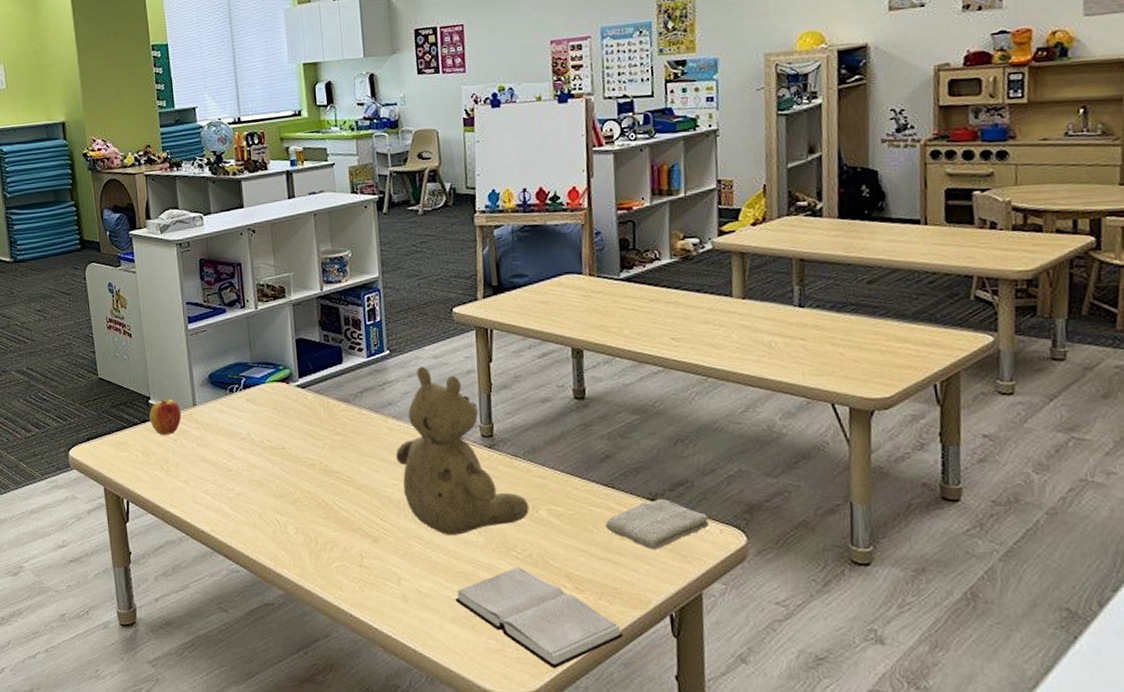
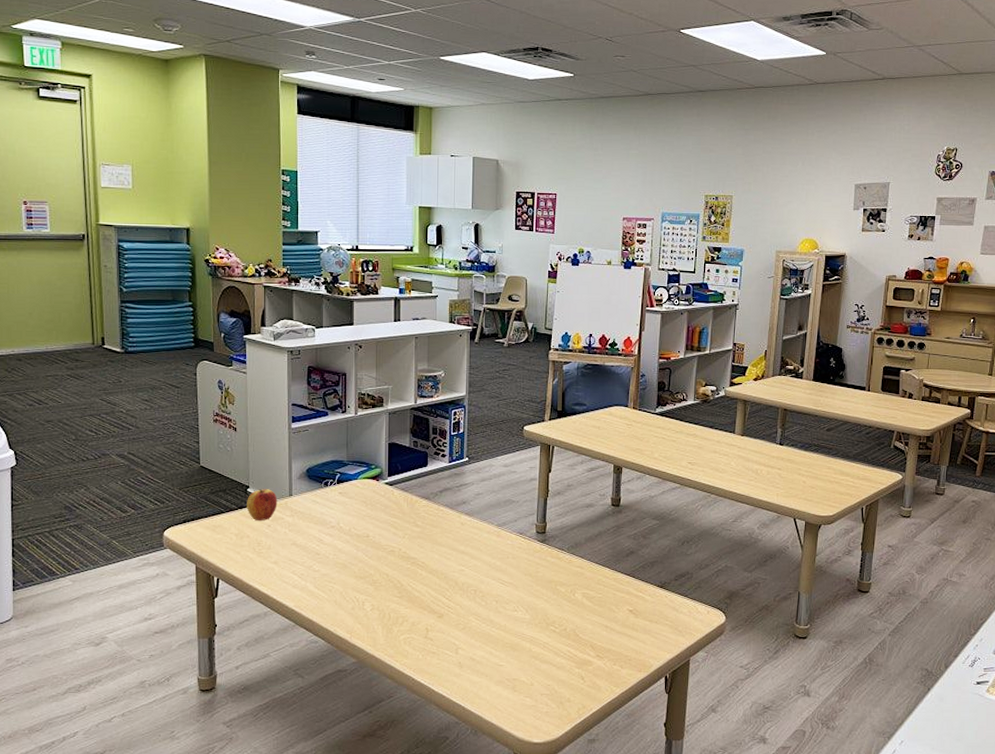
teddy bear: present [396,366,530,535] -> none [465,472,568,613]
hardback book: present [455,566,624,669] -> none [501,638,630,720]
washcloth: present [605,498,710,549] -> none [624,586,701,626]

